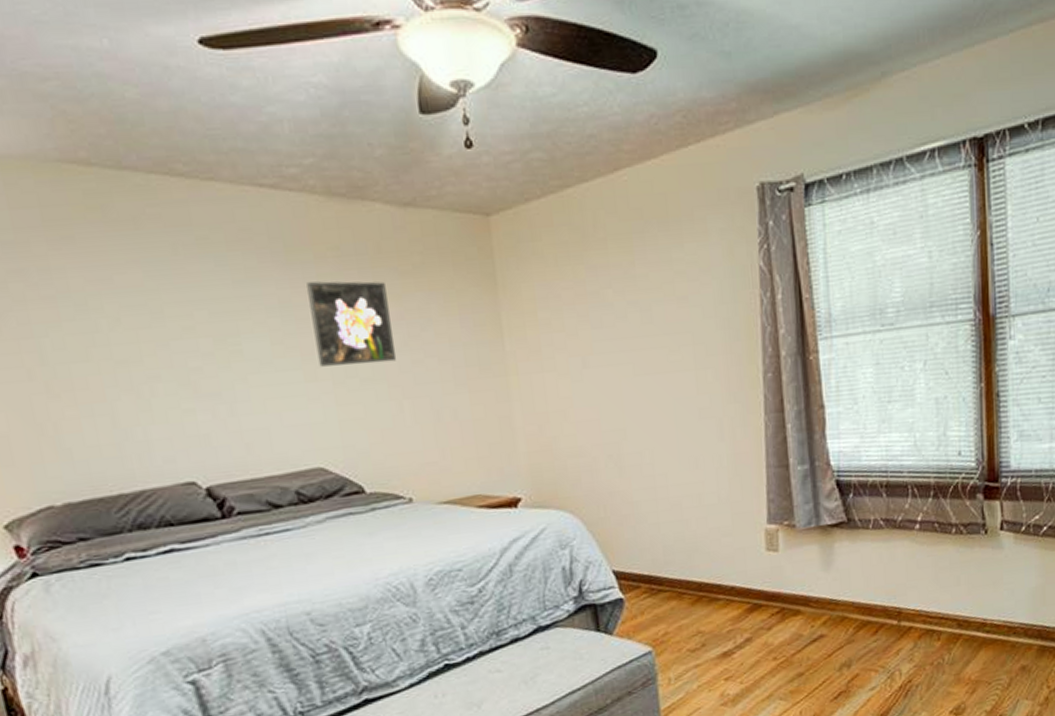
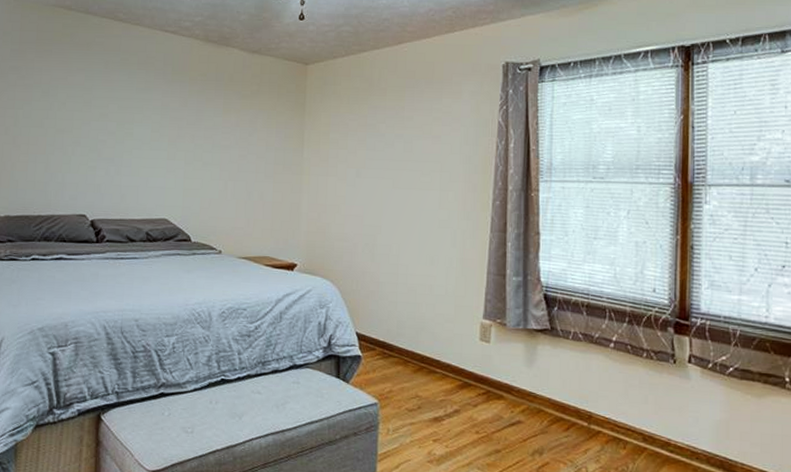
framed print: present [307,281,397,367] -> none [178,95,231,154]

